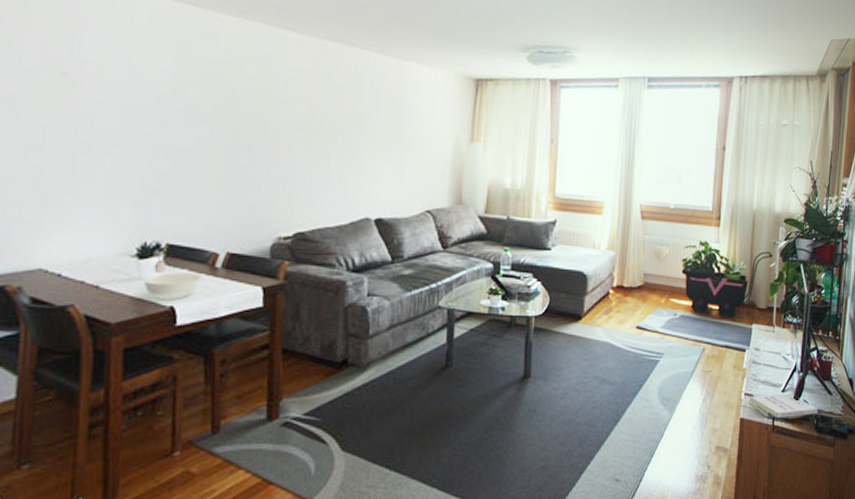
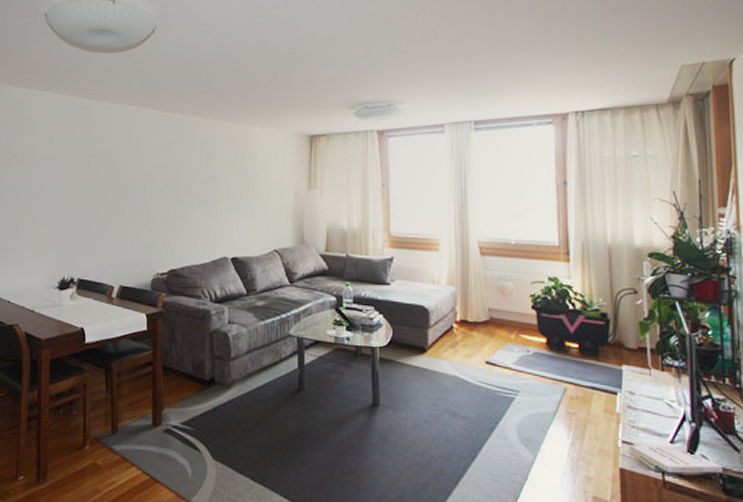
bowl: present [143,272,202,301] -> none [63,301,103,323]

